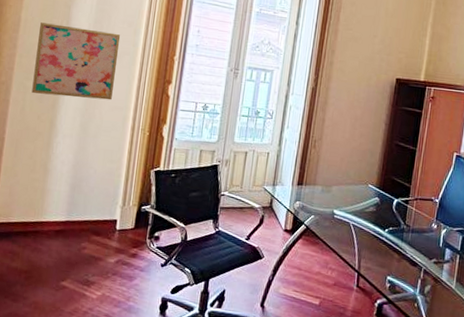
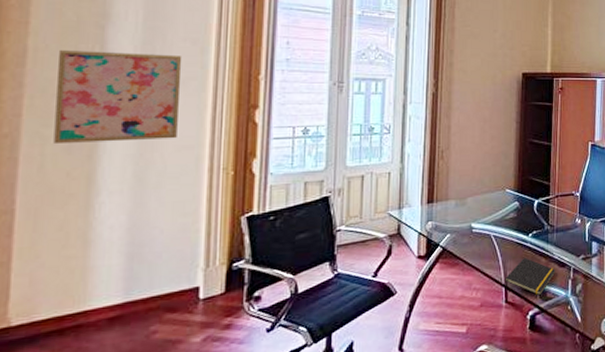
notepad: none [357,249,407,288] -> present [505,257,556,296]

